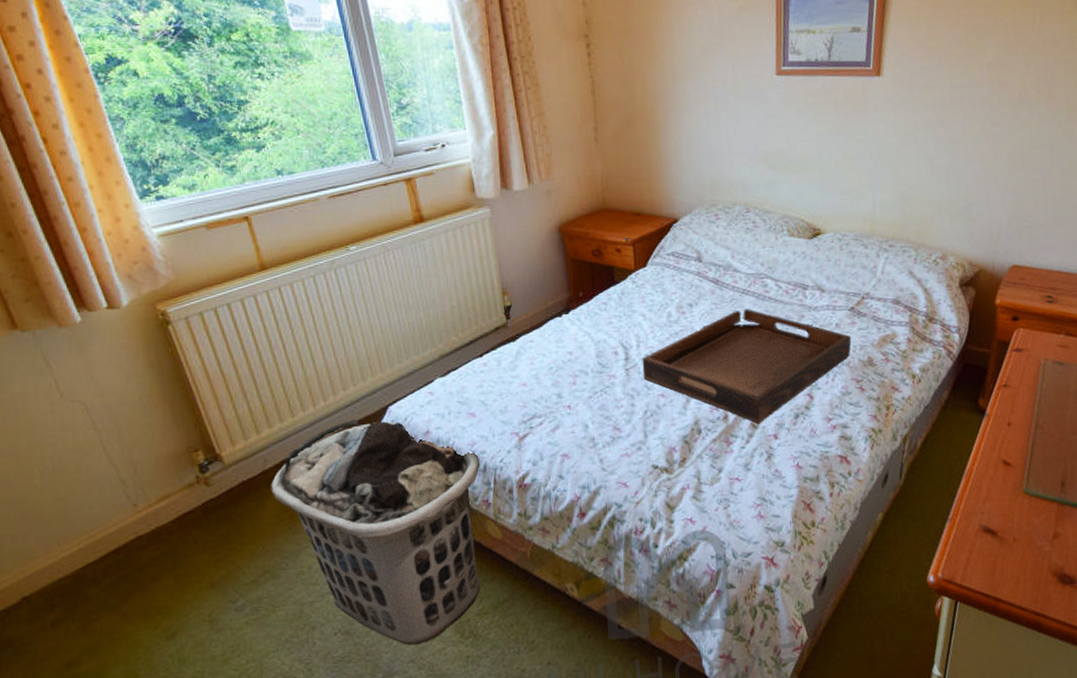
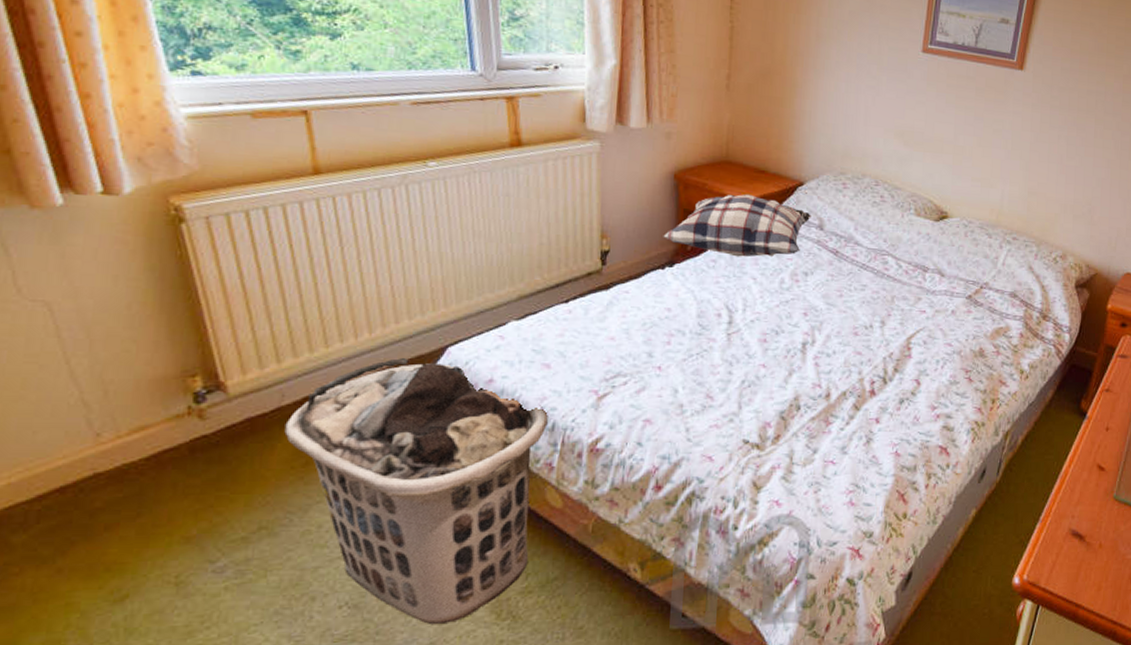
cushion: none [556,238,689,297] -> present [663,194,811,257]
serving tray: present [642,309,852,423] -> none [745,284,966,405]

